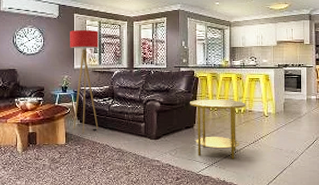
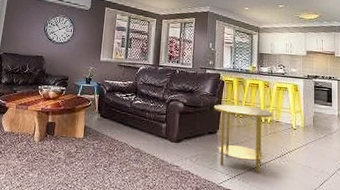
floor lamp: present [70,29,99,134] -> none [93,23,128,129]

